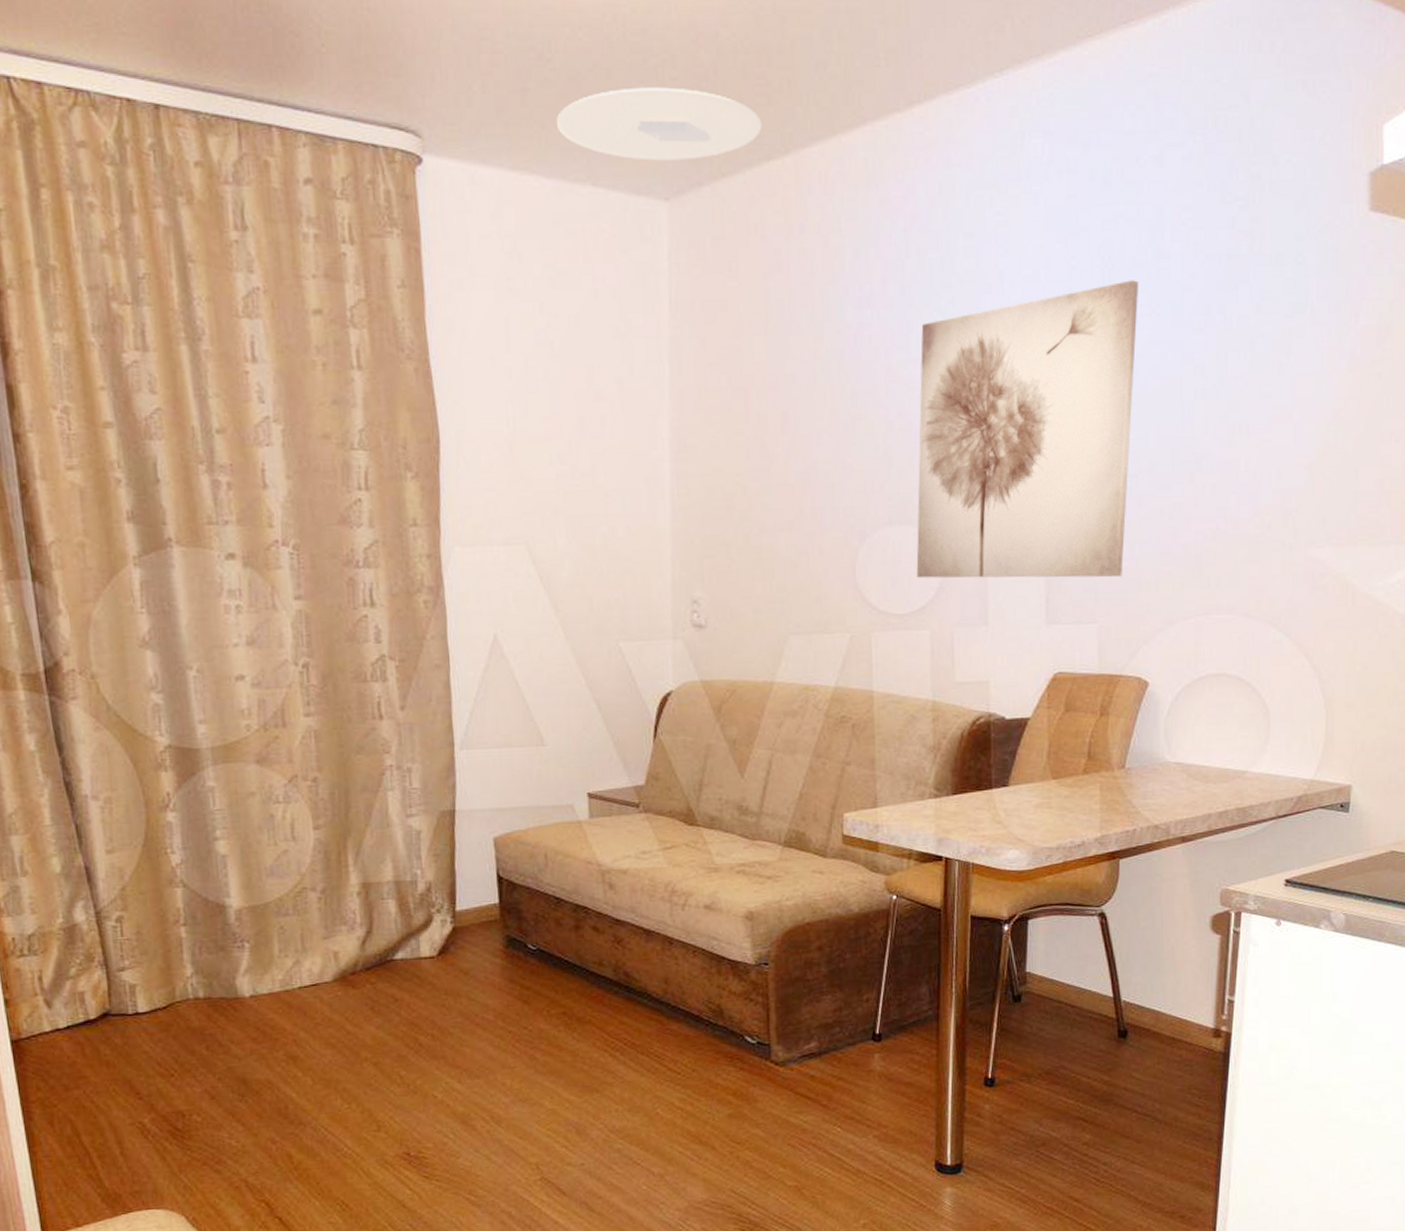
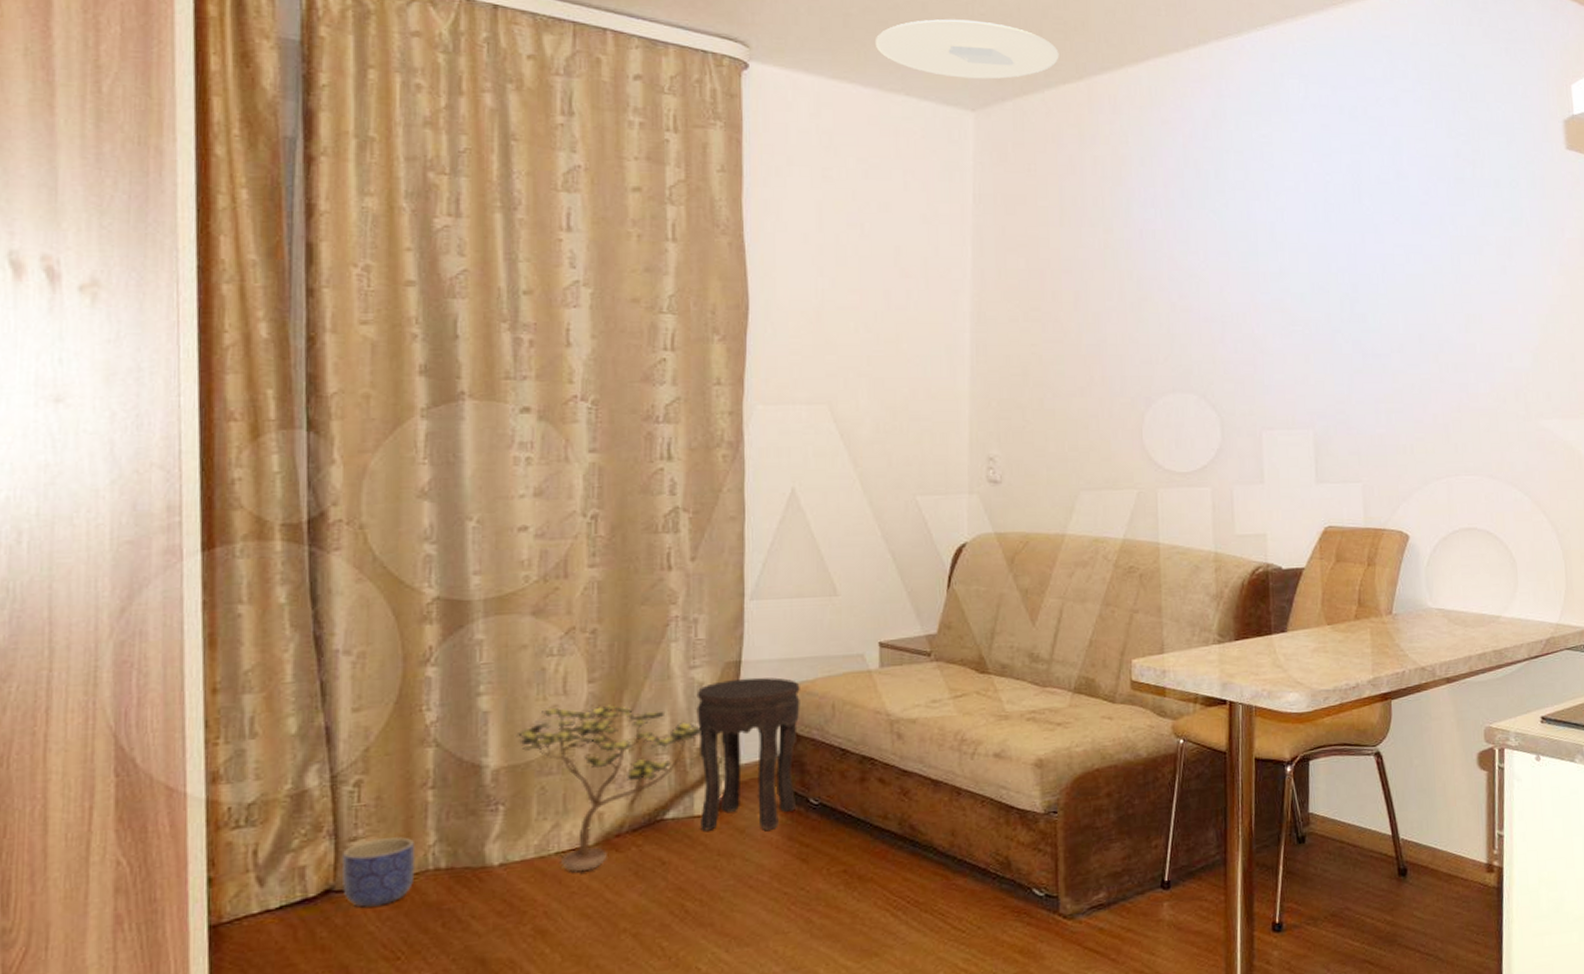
planter: none [113,967,178,1030] -> present [341,836,416,907]
decorative plant: none [253,851,424,1004] -> present [516,705,703,871]
side table: none [415,826,515,974] -> present [696,677,800,831]
wall art: present [916,280,1140,579] -> none [1198,194,1384,442]

